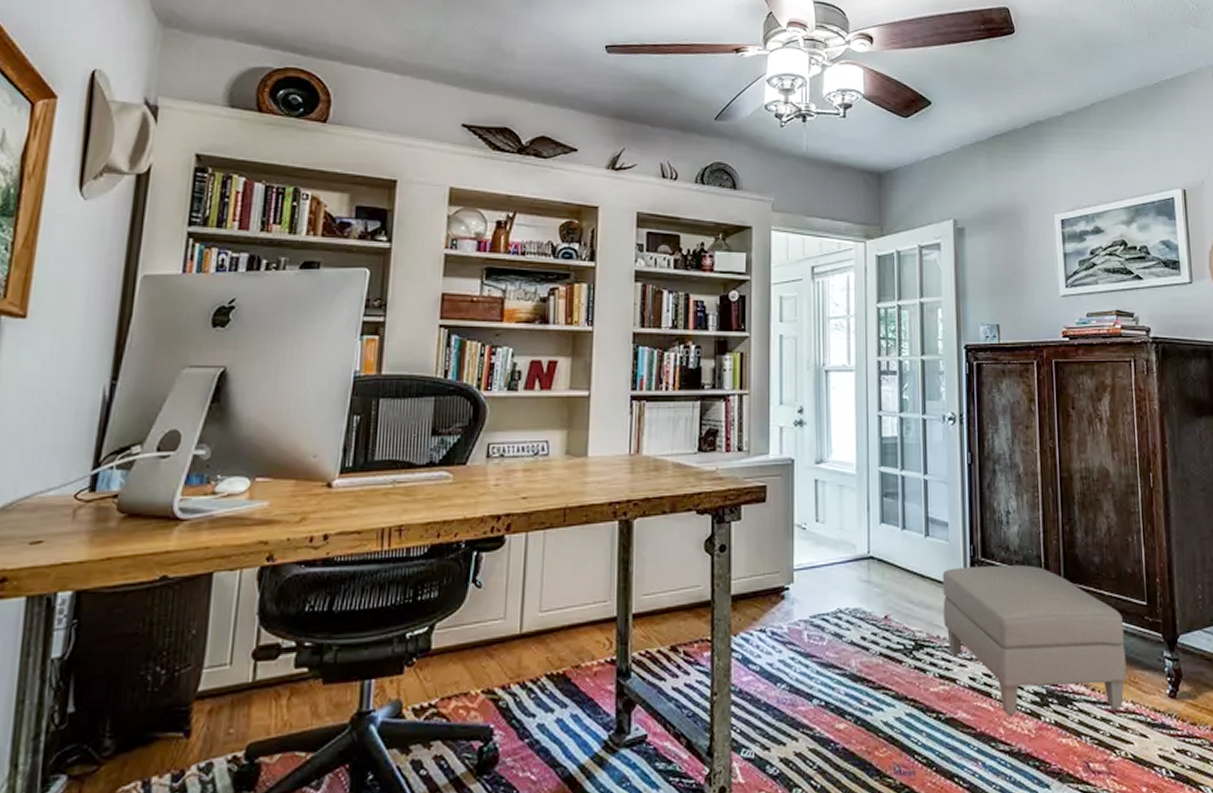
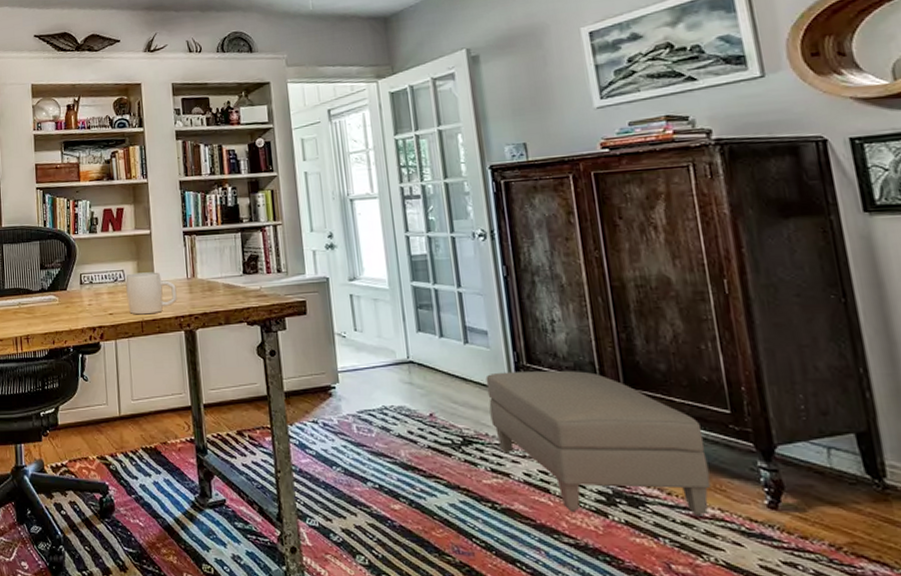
mug: none [548,445,614,500] -> present [125,272,177,315]

